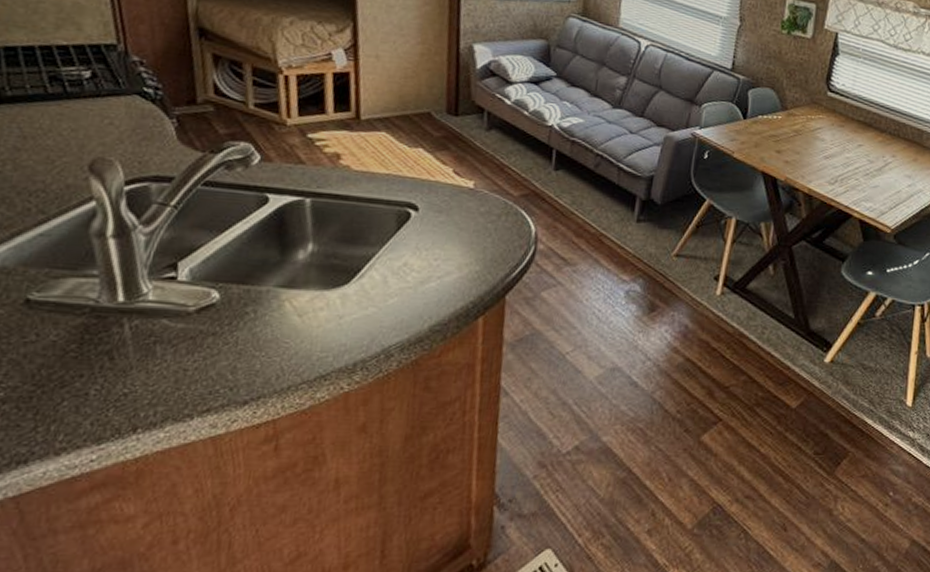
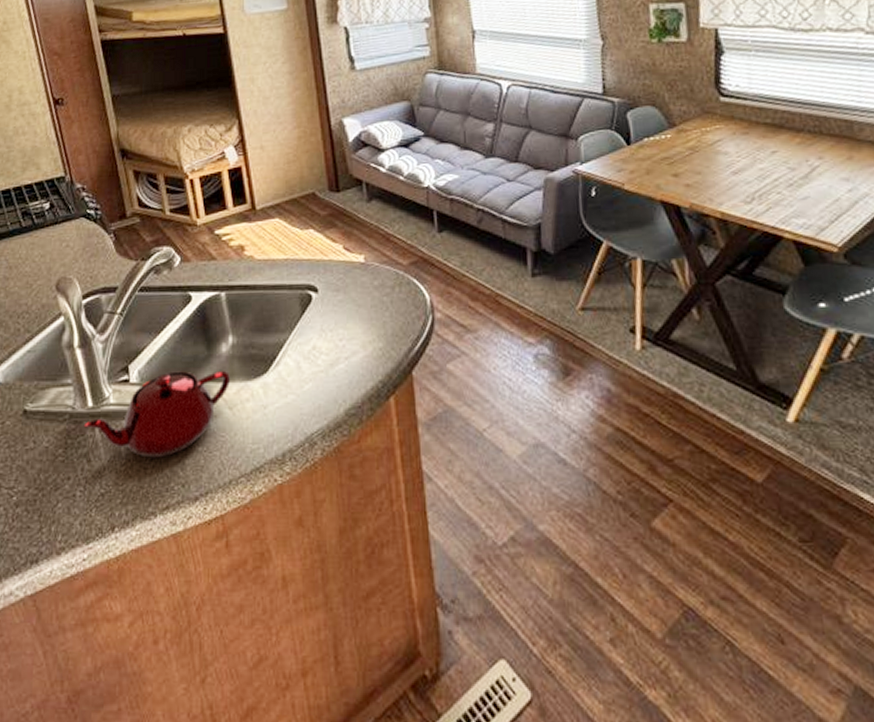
teapot: none [108,273,305,360] -> present [83,370,231,458]

